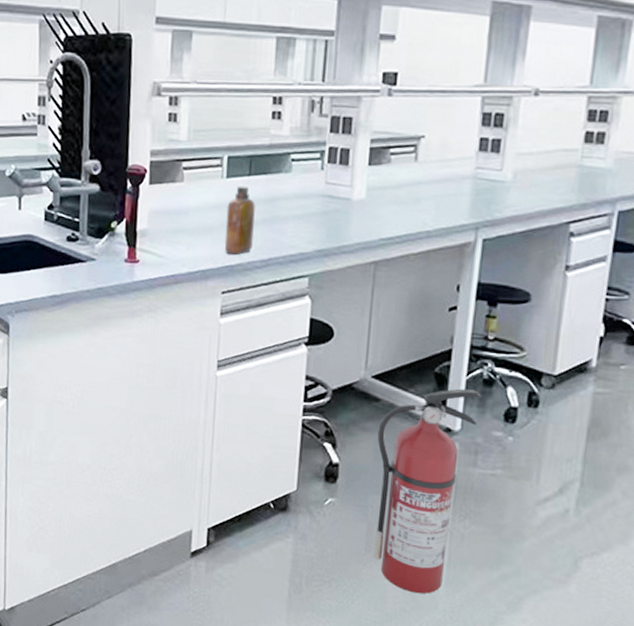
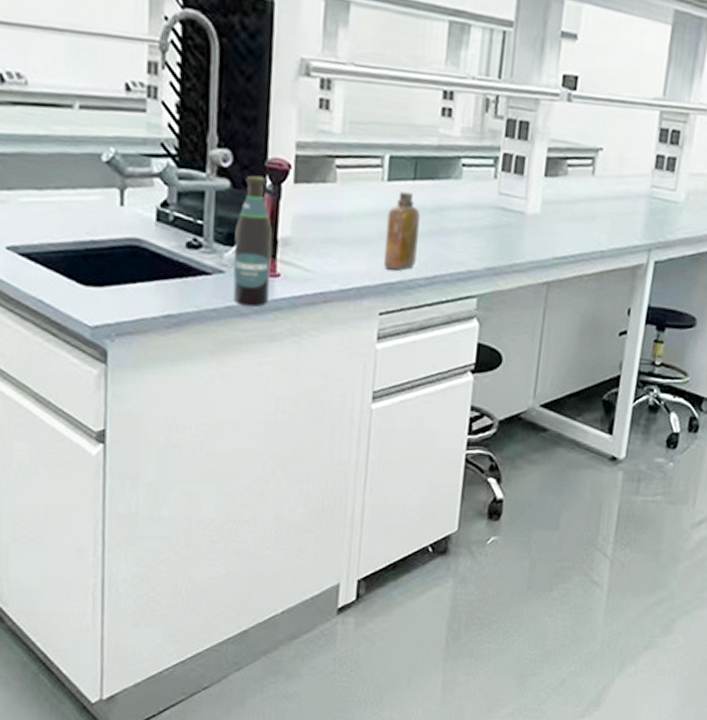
bottle: none [102,180,133,289] -> present [232,175,273,308]
fire extinguisher: present [373,388,481,594] -> none [535,416,646,627]

